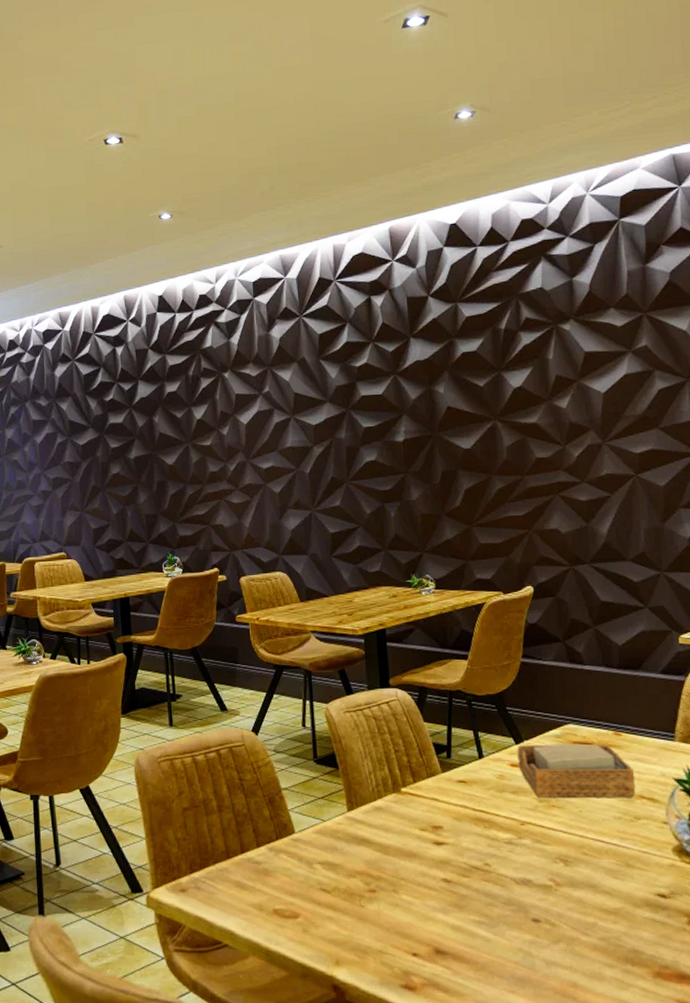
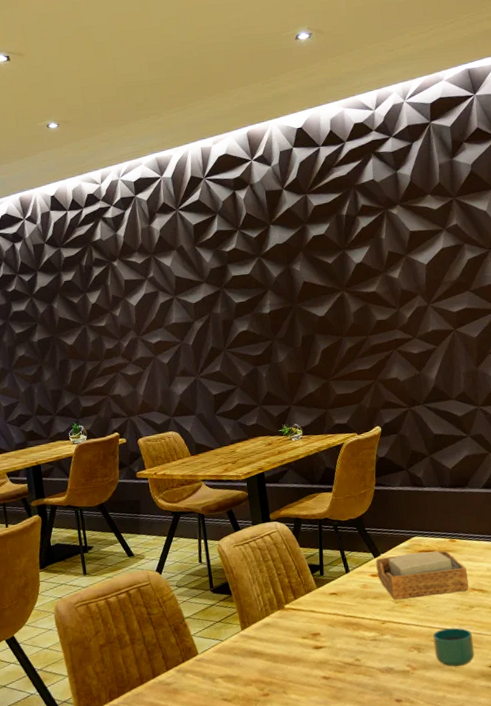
cup: none [585,841,638,889] -> present [433,627,475,667]

